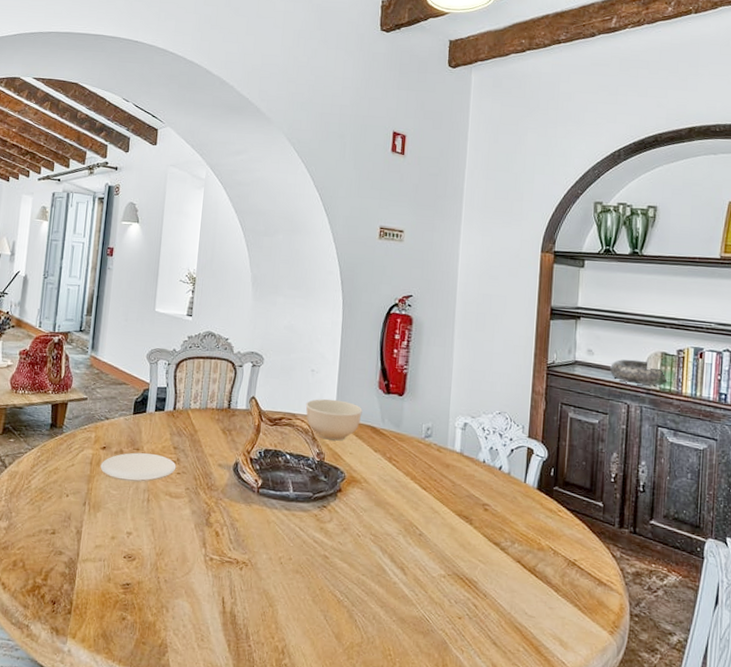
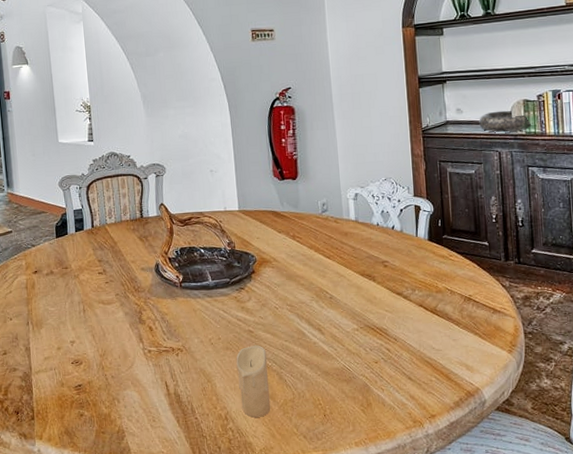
plate: present [100,452,177,482] -> none [35,269,104,298]
candle: none [302,573,340,658] -> present [236,345,271,418]
bowl: present [305,398,363,441] -> none [210,193,262,230]

